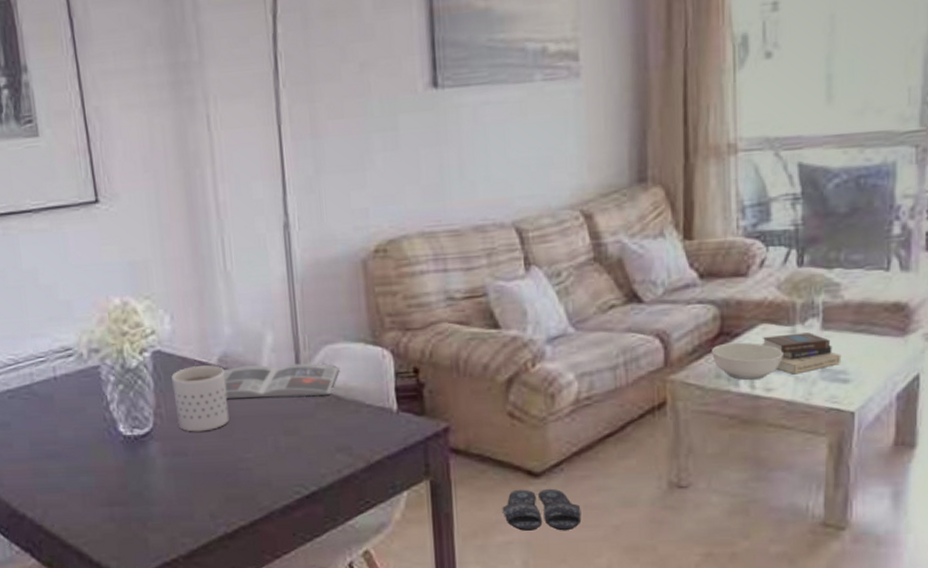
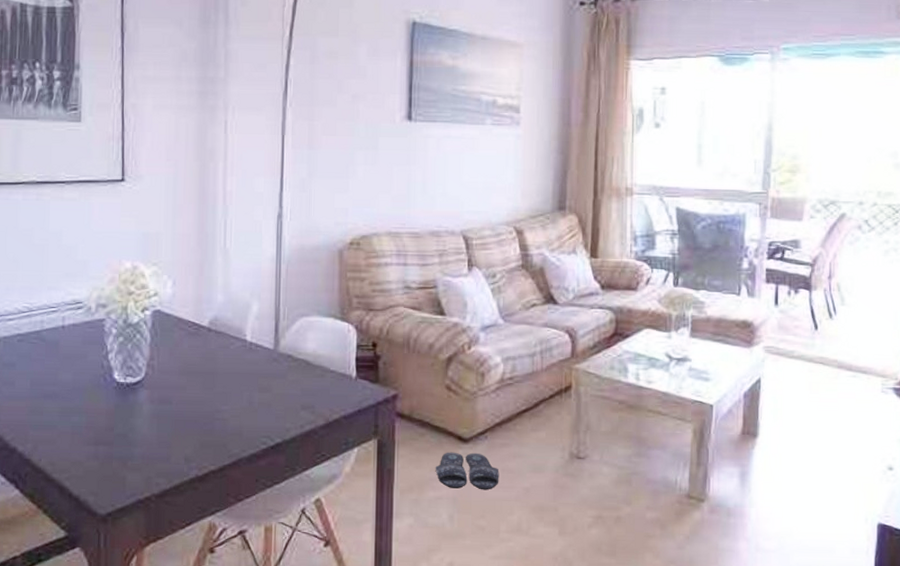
mug: present [171,365,230,432] -> none [166,326,214,384]
magazine: present [224,363,341,398] -> none [212,329,312,360]
bowl: present [712,342,783,380] -> none [608,342,661,373]
books: present [762,332,842,375] -> none [646,338,704,371]

